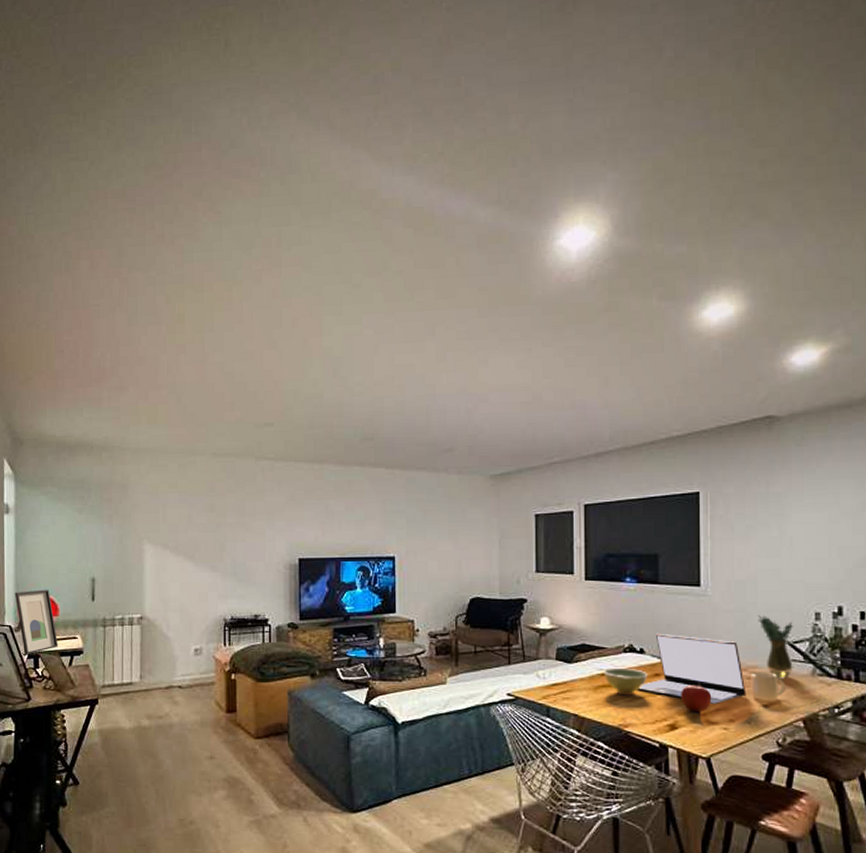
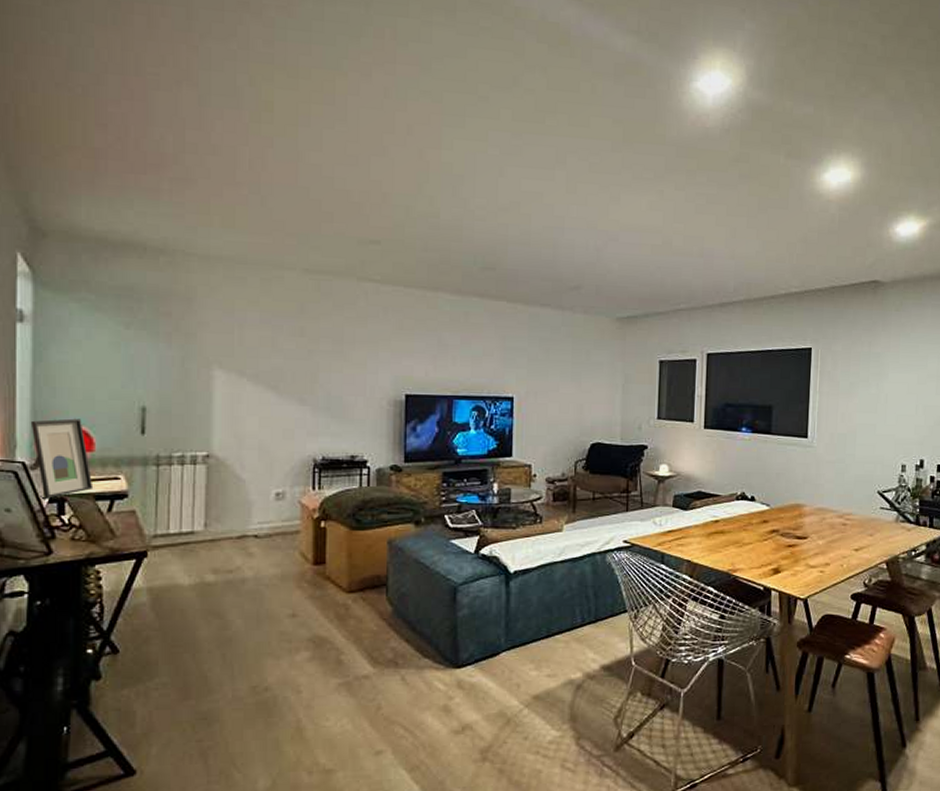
bowl: present [602,667,648,696] -> none [716,514,757,542]
laptop: present [638,633,747,705] -> none [748,481,841,550]
fruit: present [681,683,712,712] -> none [785,529,812,556]
mug: present [751,672,786,701] -> none [845,518,874,545]
vase: present [758,615,793,679] -> none [854,466,883,525]

